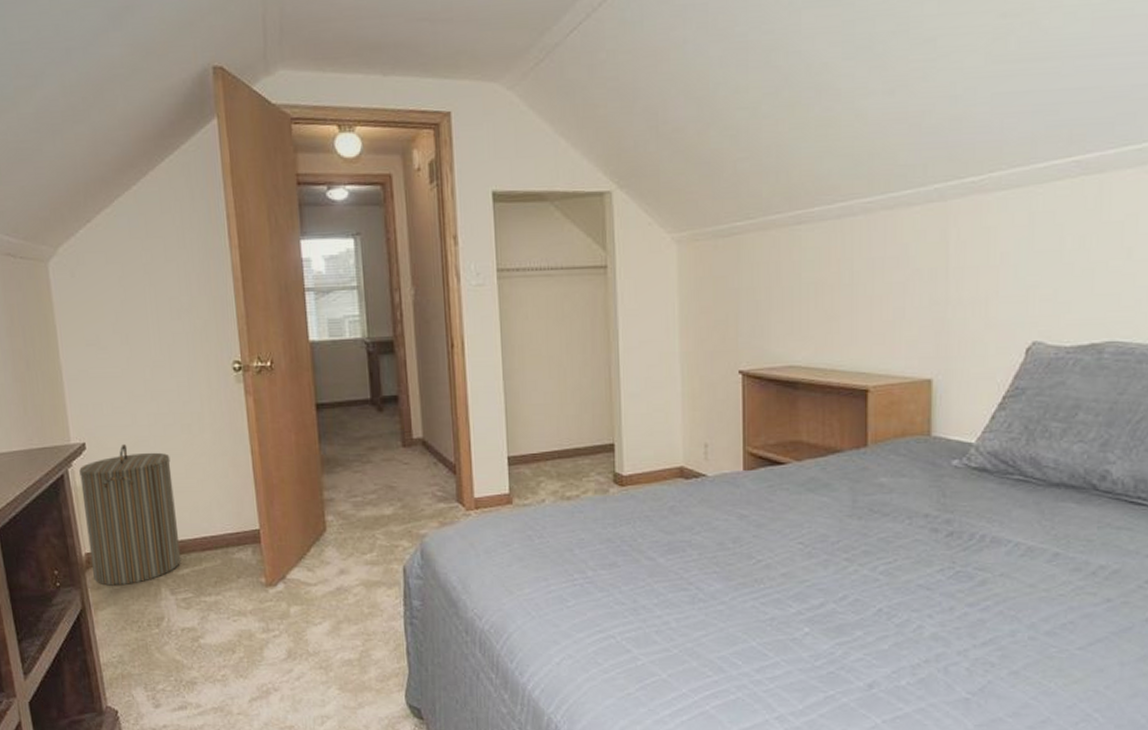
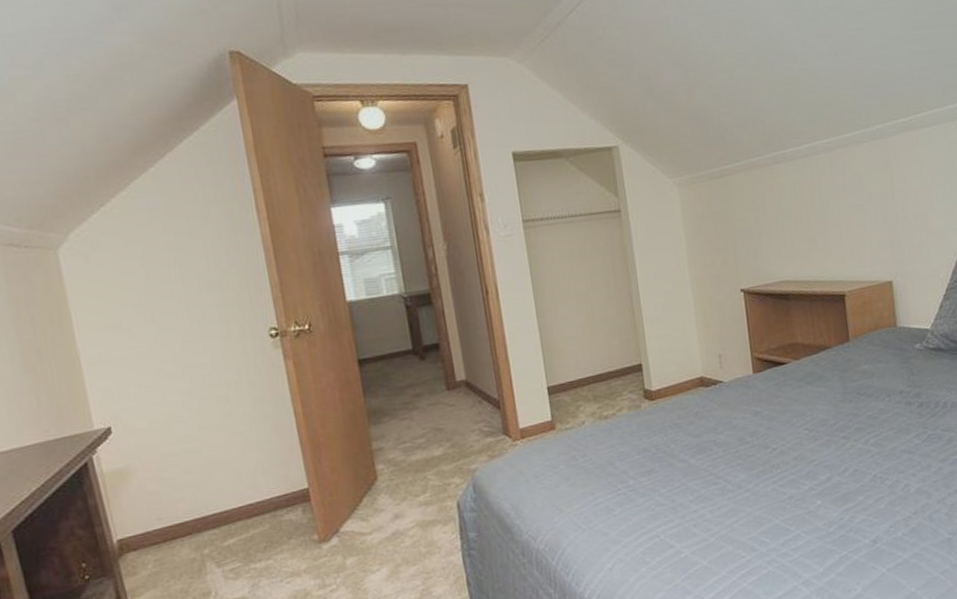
laundry hamper: present [79,444,181,586] -> none [105,423,226,570]

